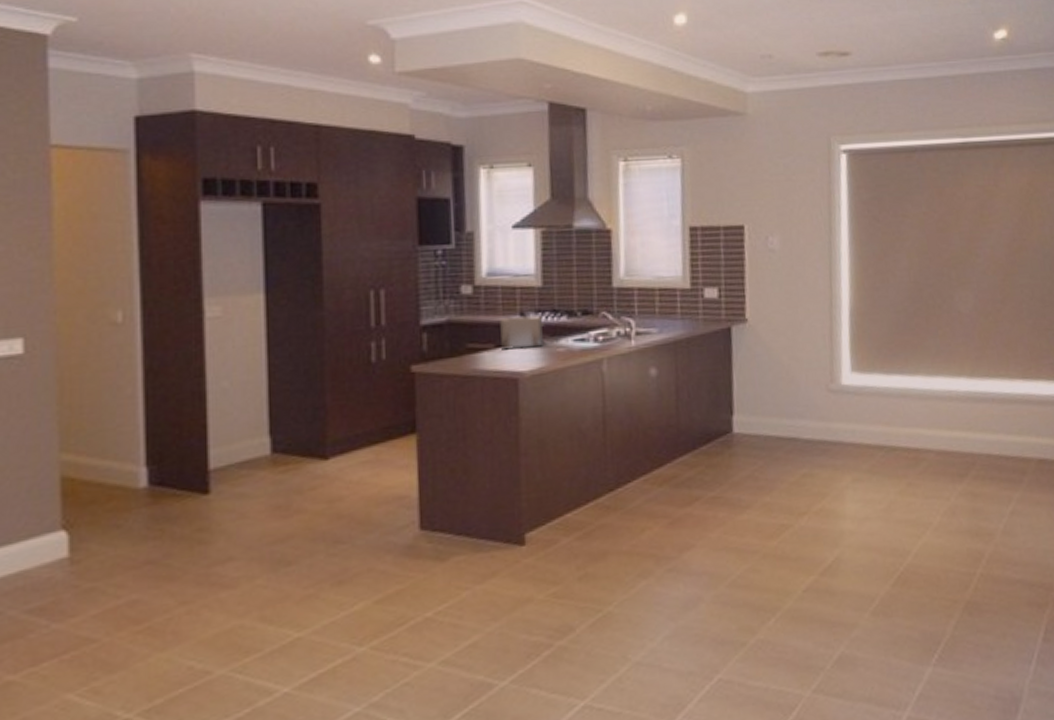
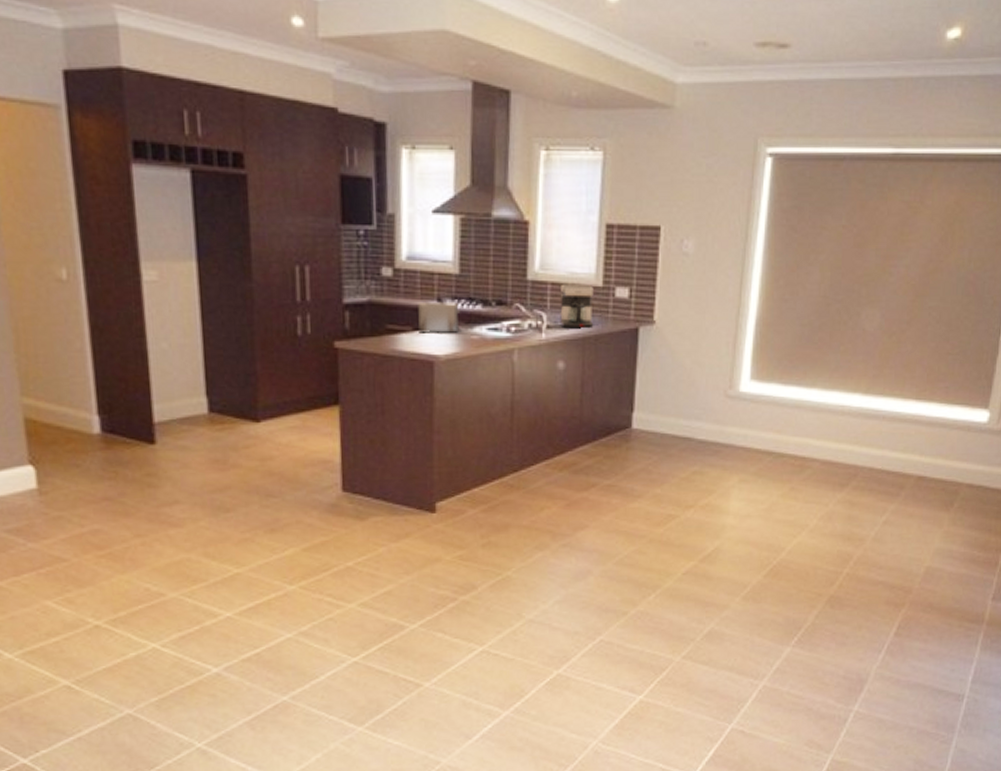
coffee maker: none [647,287,685,334] -> present [560,284,594,329]

